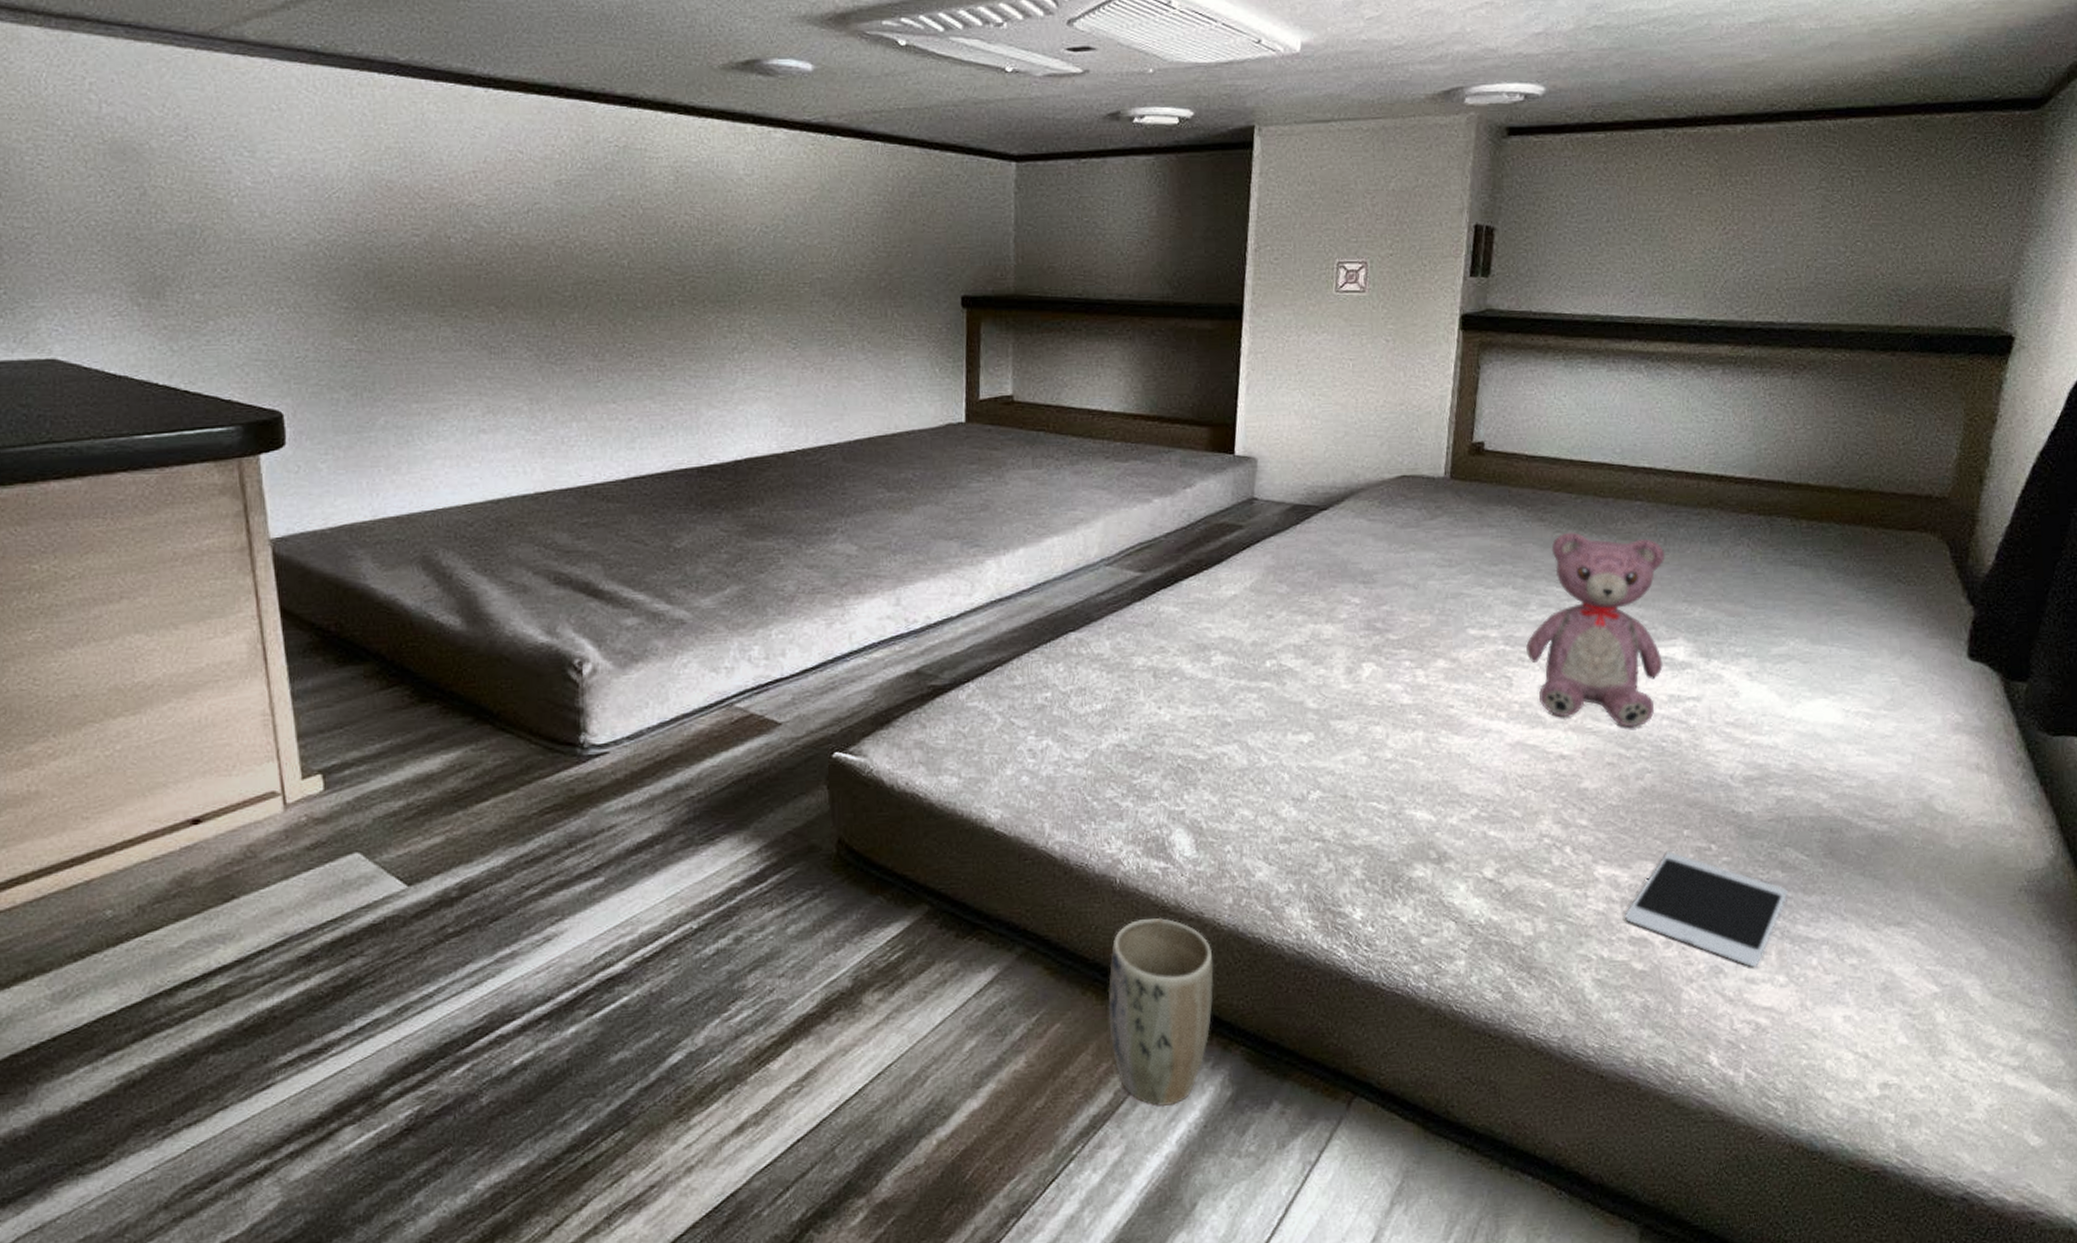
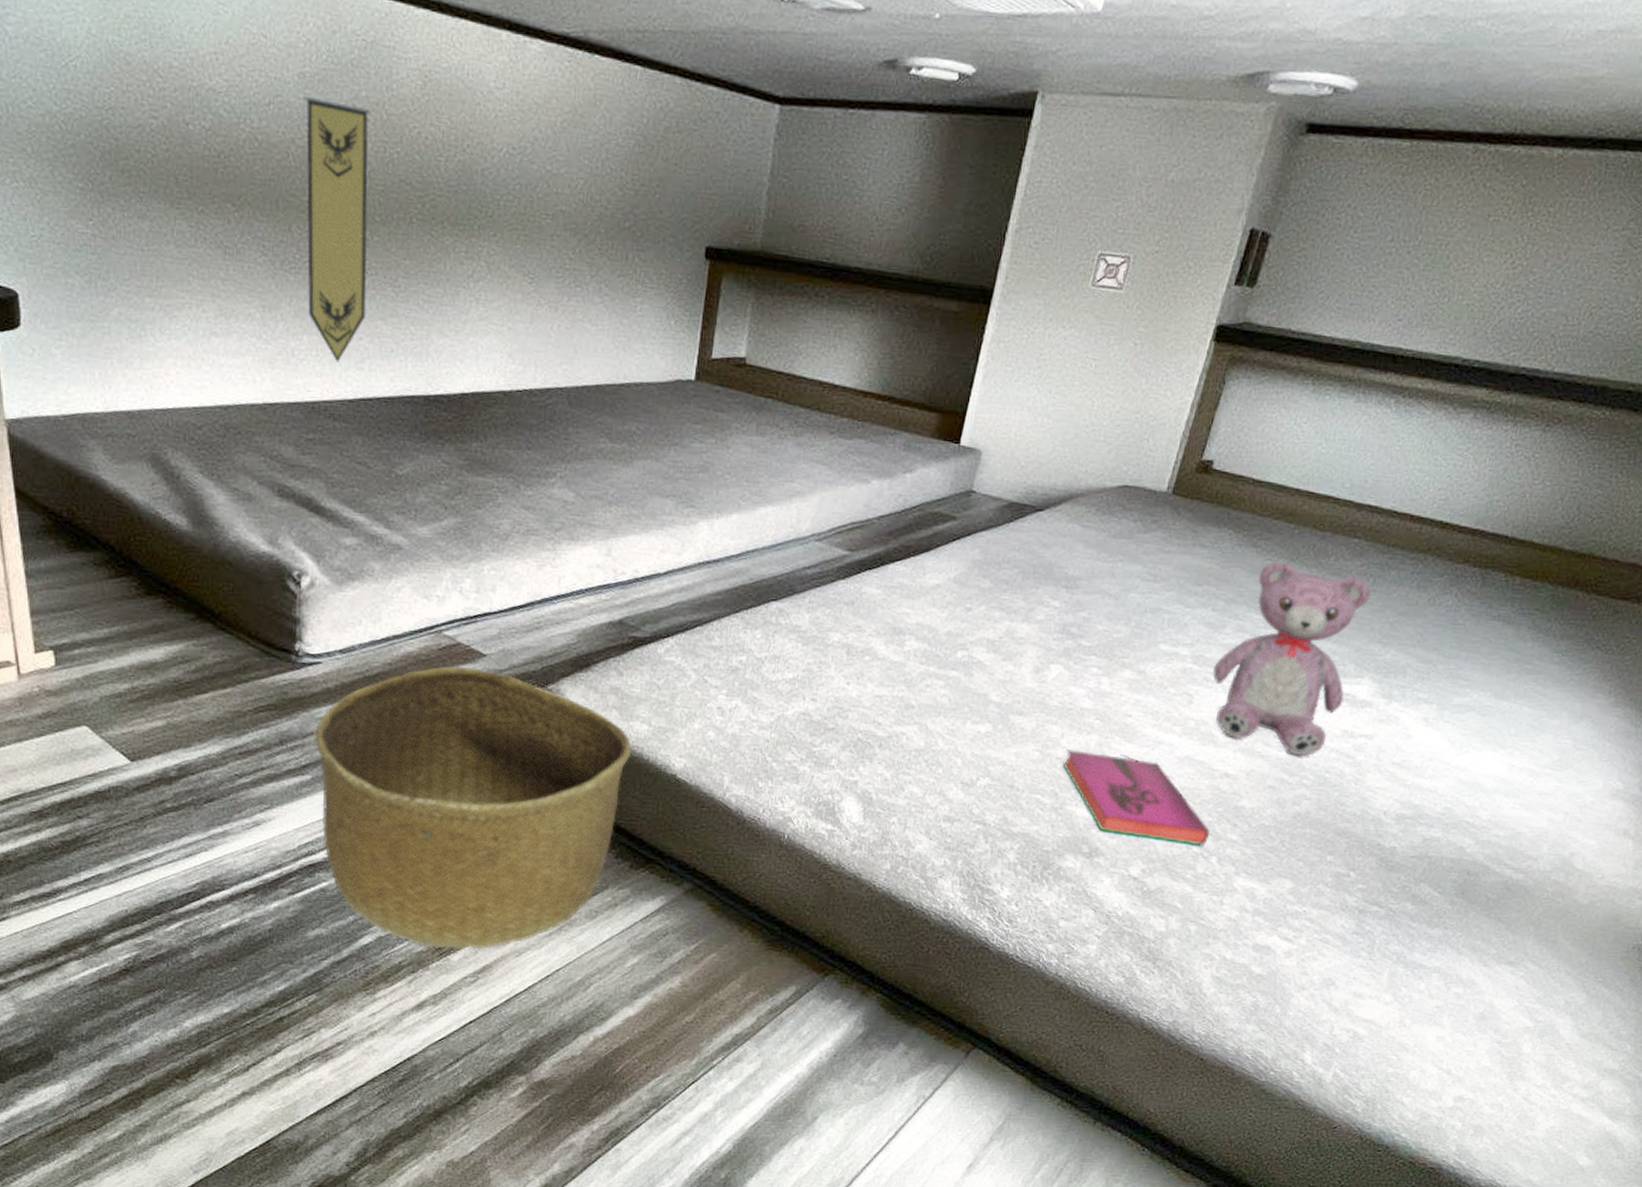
pennant: none [560,201,634,445] -> present [302,96,371,363]
basket: none [605,737,944,1057] -> present [314,665,632,950]
plant pot: present [1108,917,1214,1107] -> none [760,873,865,1036]
hardback book: none [1393,749,1558,836] -> present [1062,750,1210,846]
tablet: present [1625,851,1788,967] -> none [1254,873,1413,984]

